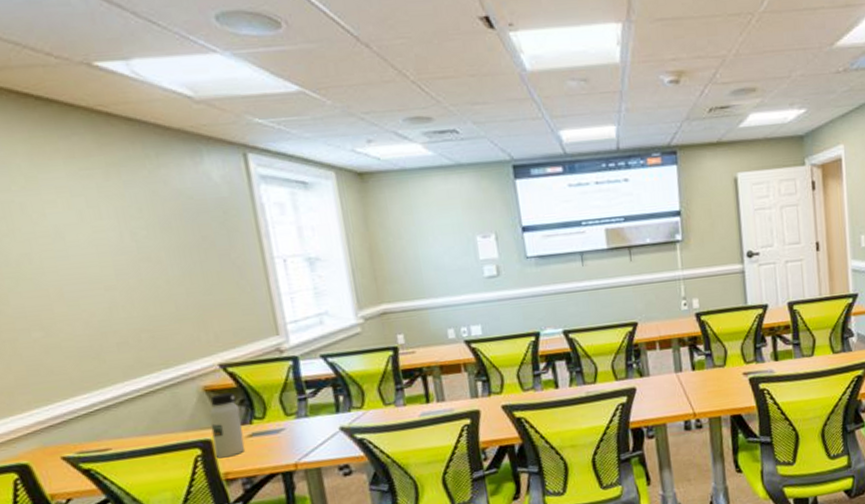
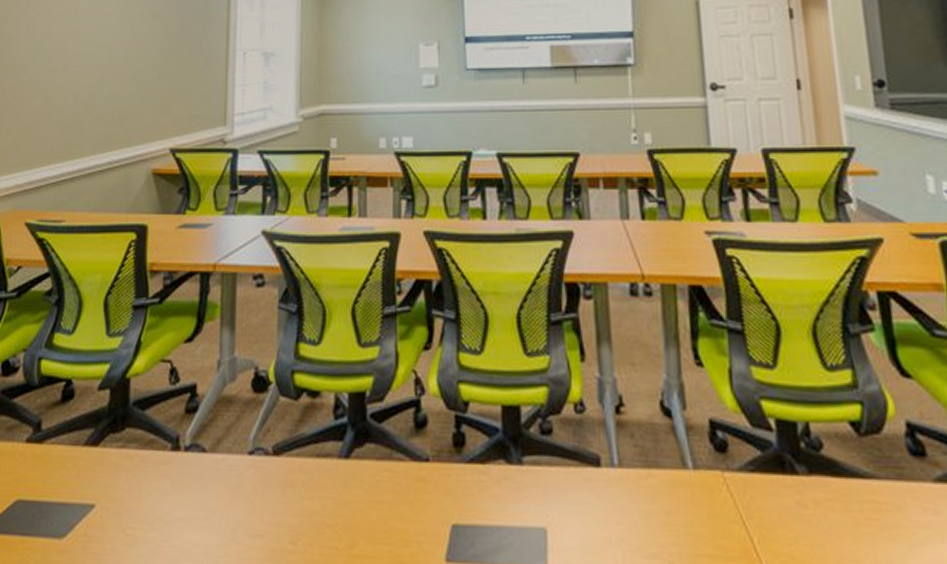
water bottle: present [209,392,246,459] -> none [147,178,178,247]

